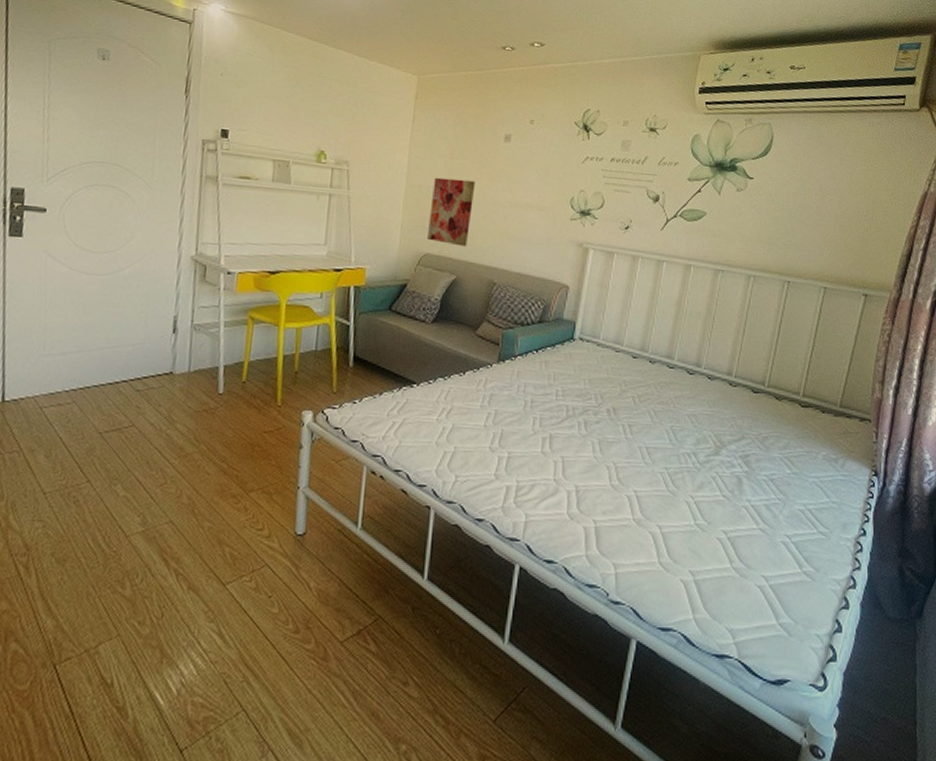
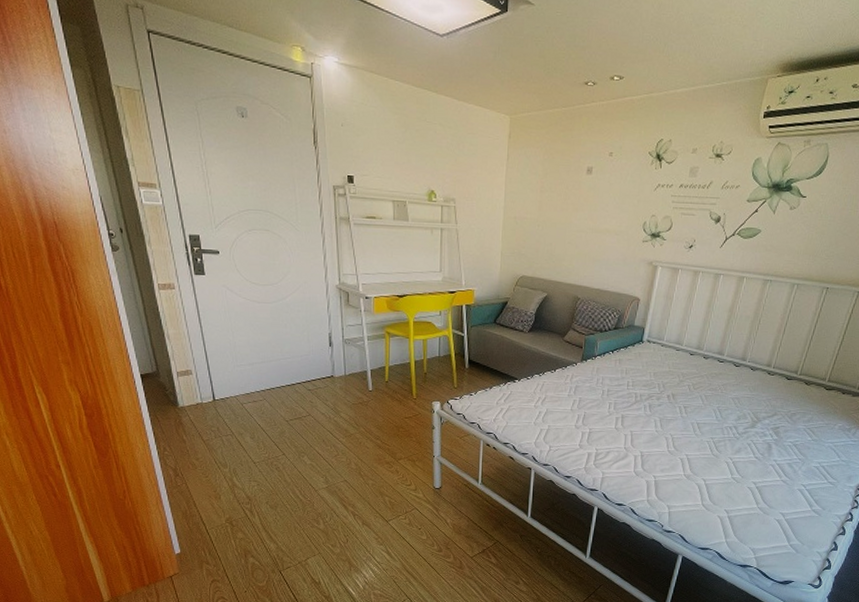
wall art: present [426,177,476,247] -> none [522,209,562,269]

